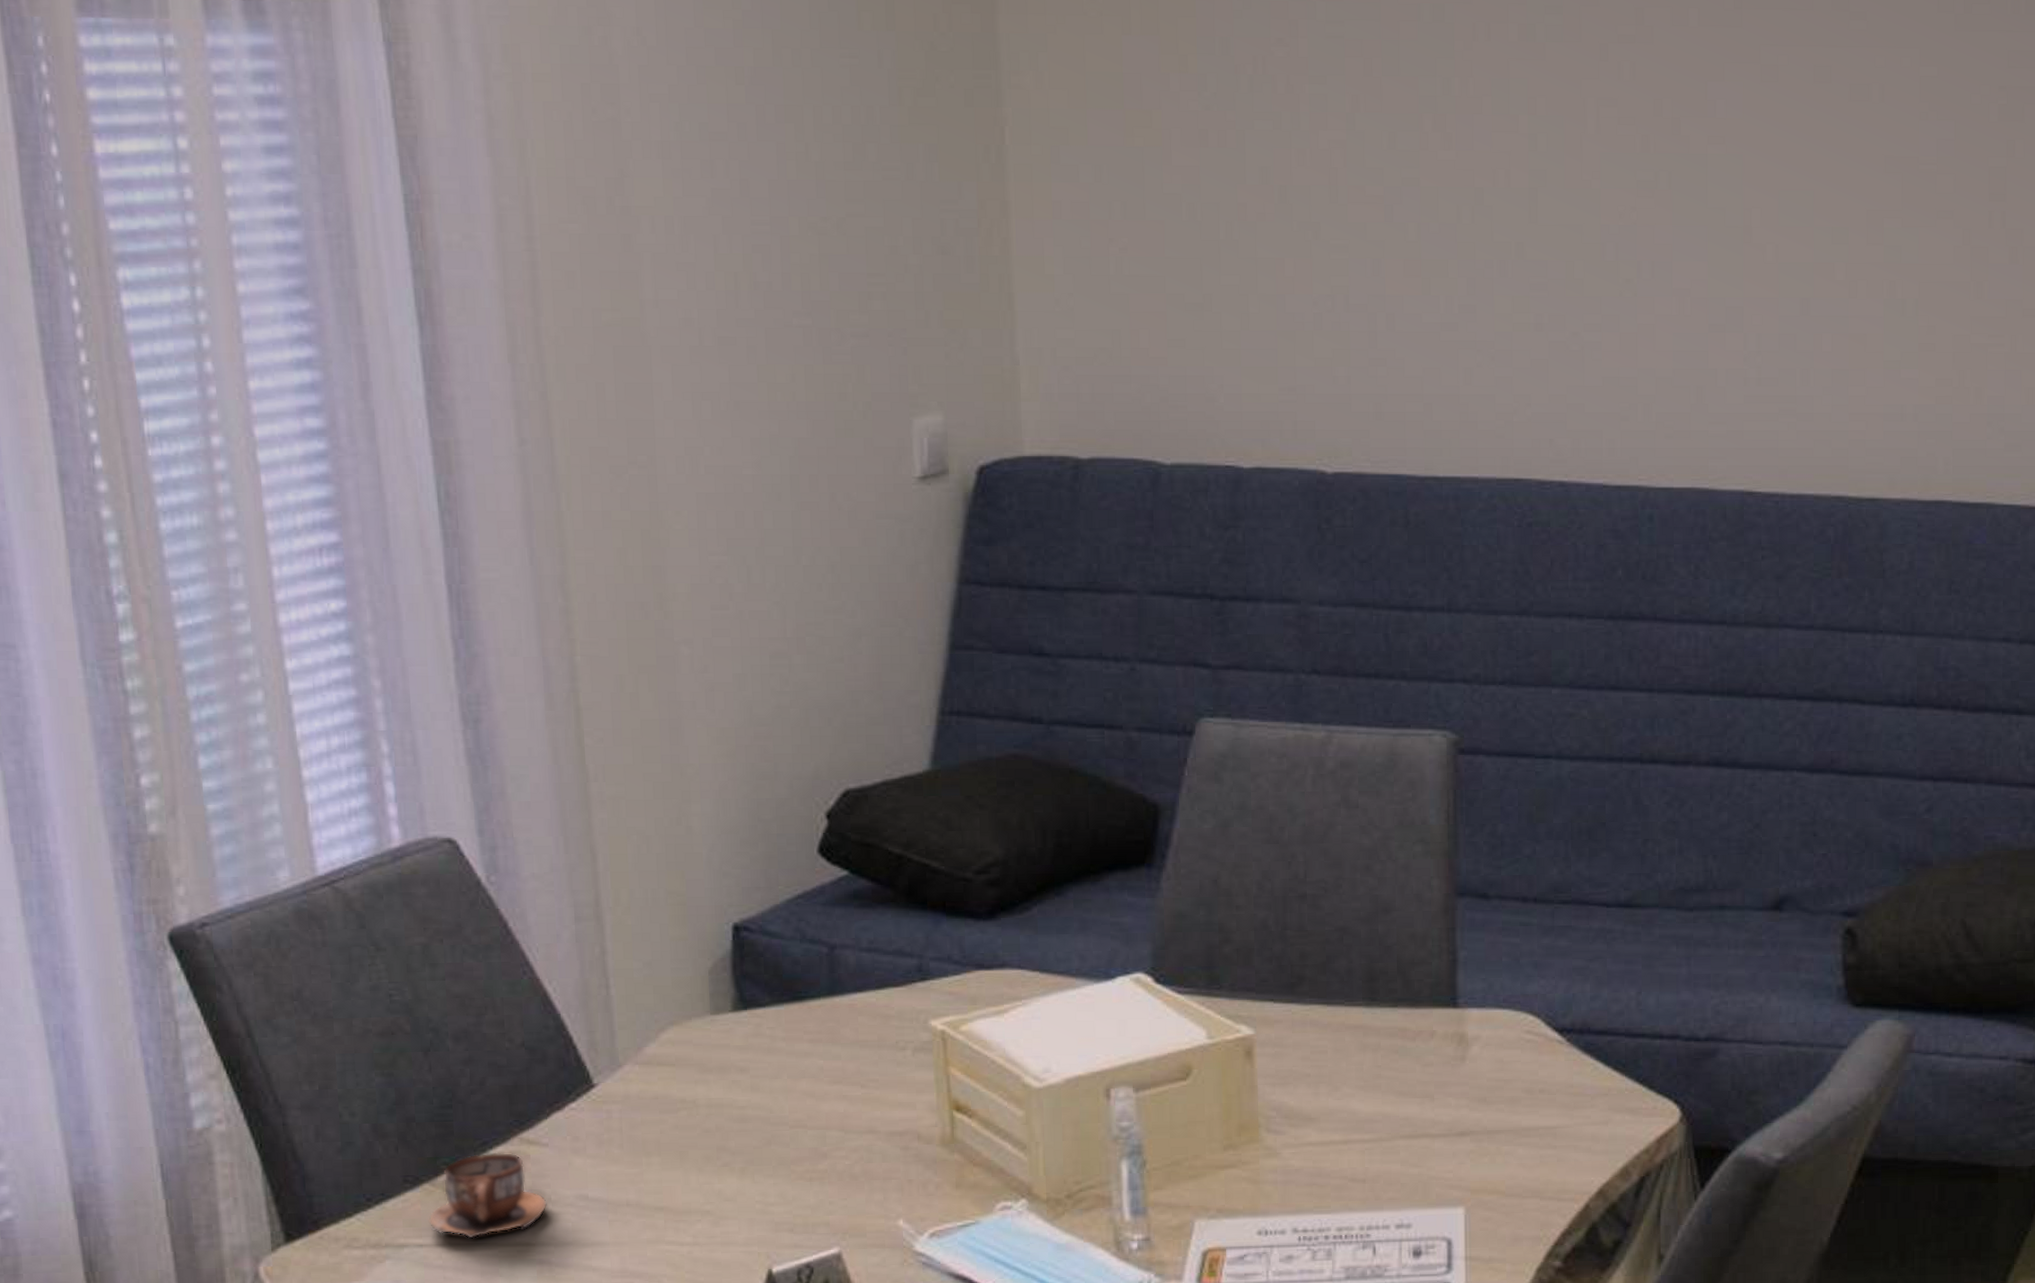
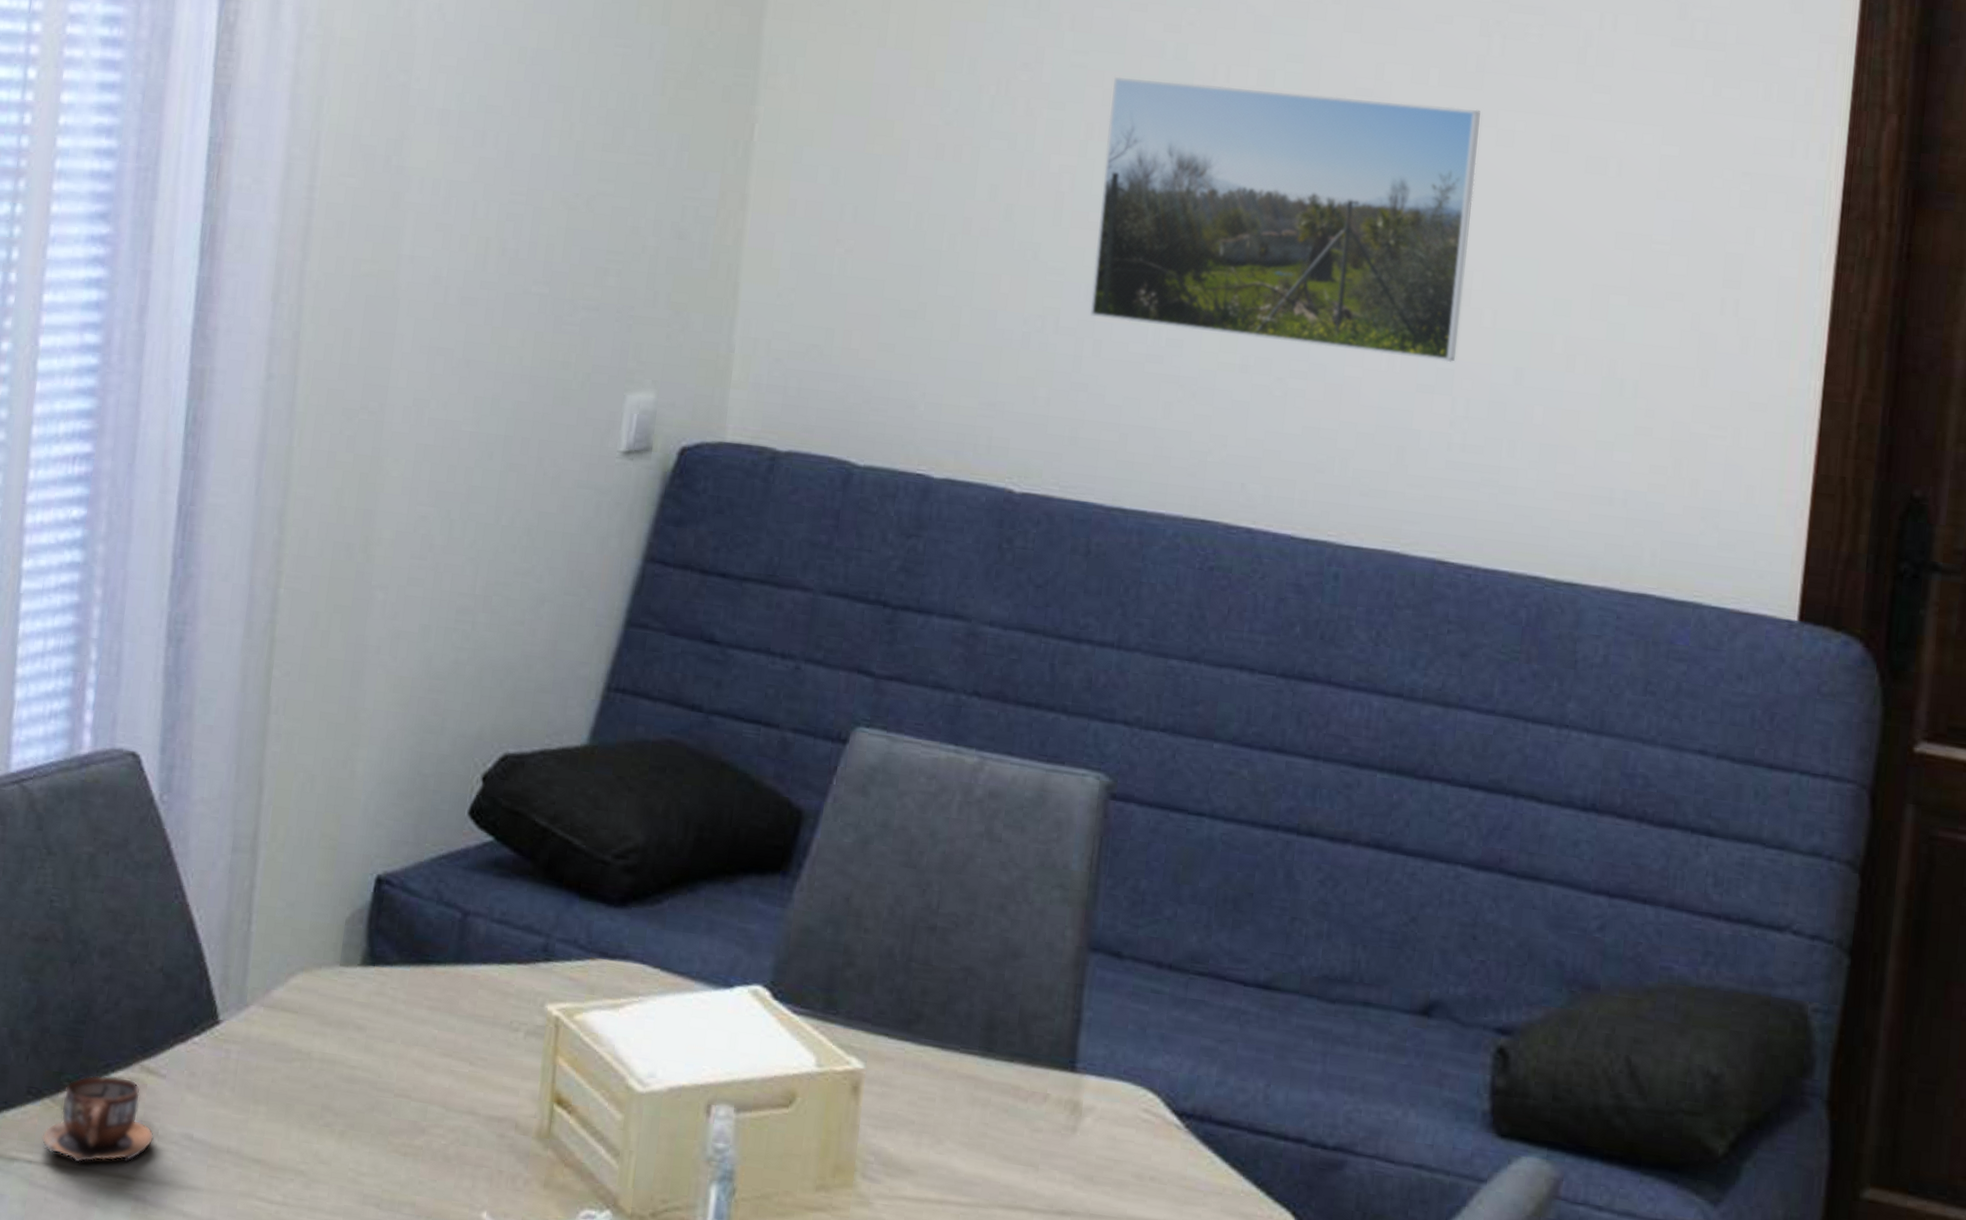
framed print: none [1373,44,1744,301] -> present [1089,76,1481,363]

